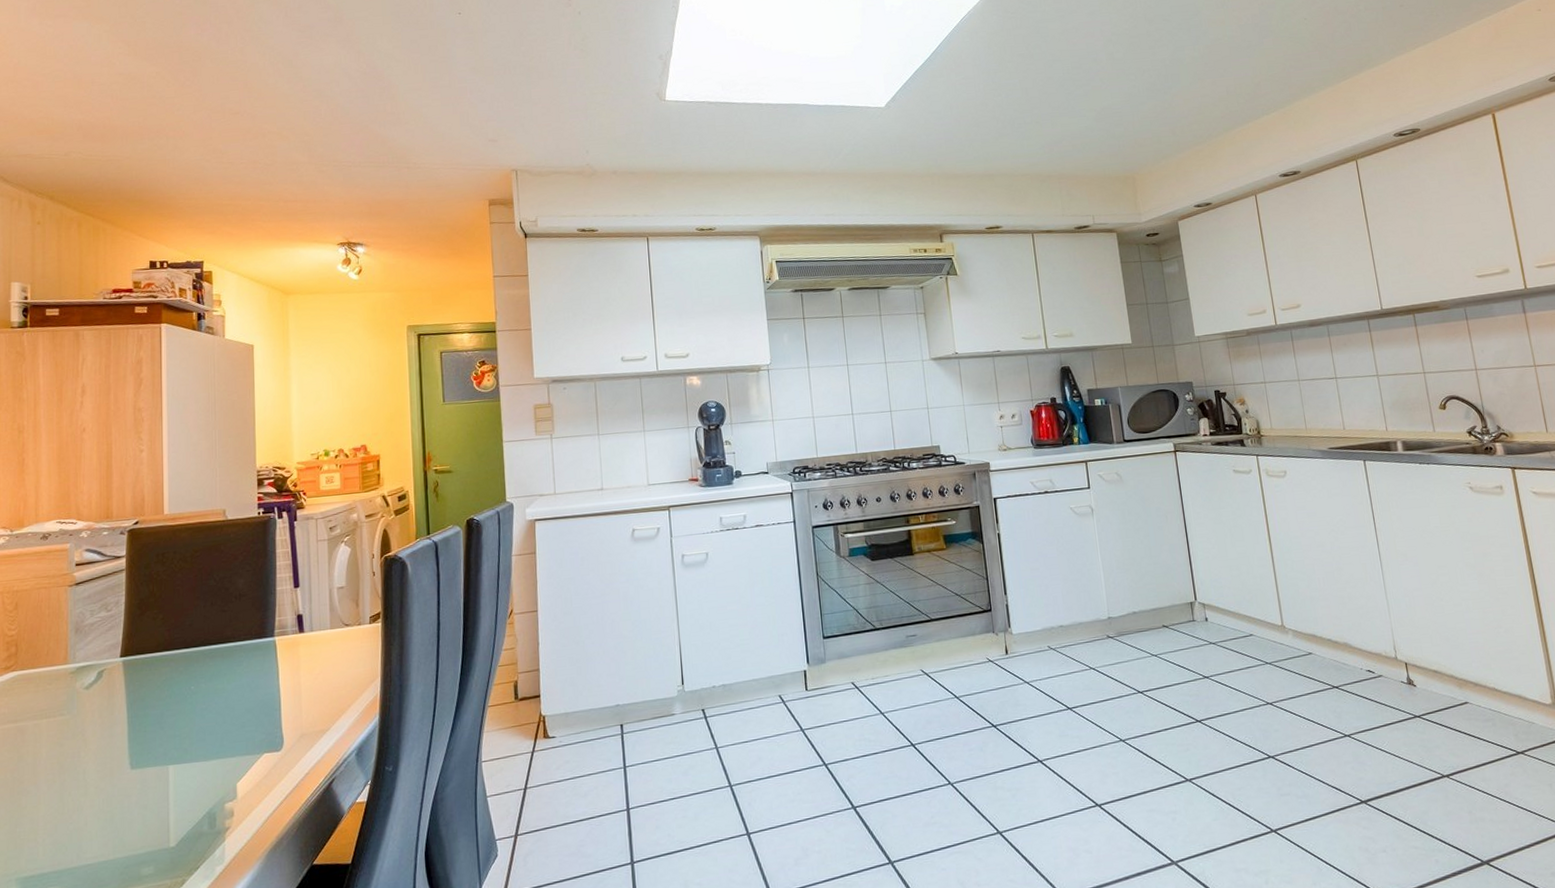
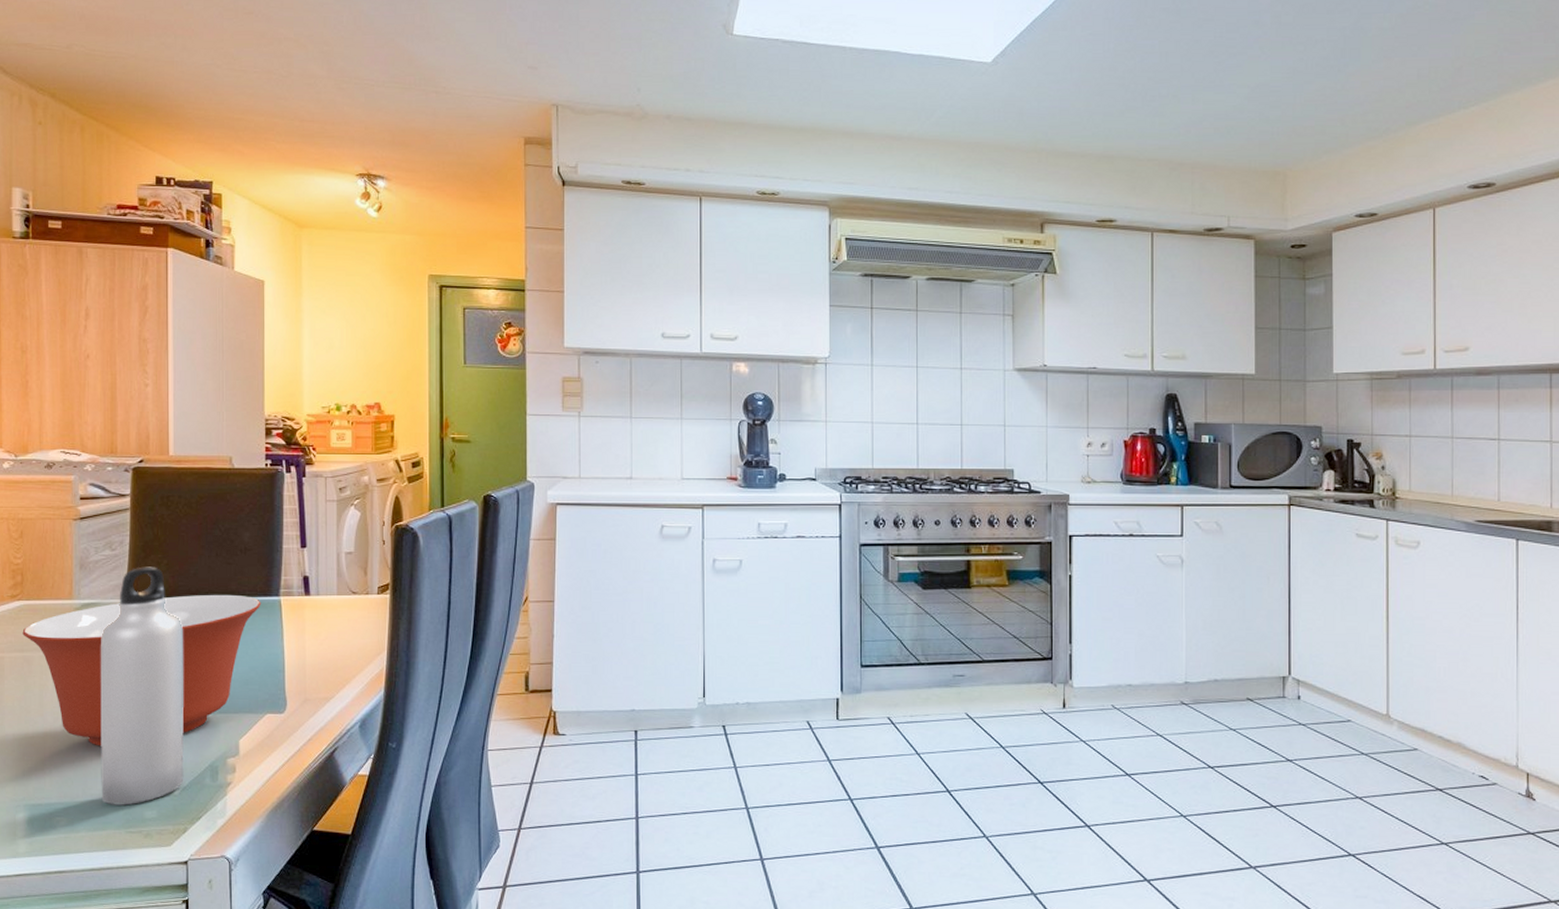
mixing bowl: none [16,640,257,808] -> present [22,594,261,747]
water bottle: none [96,622,181,867] -> present [100,566,184,806]

